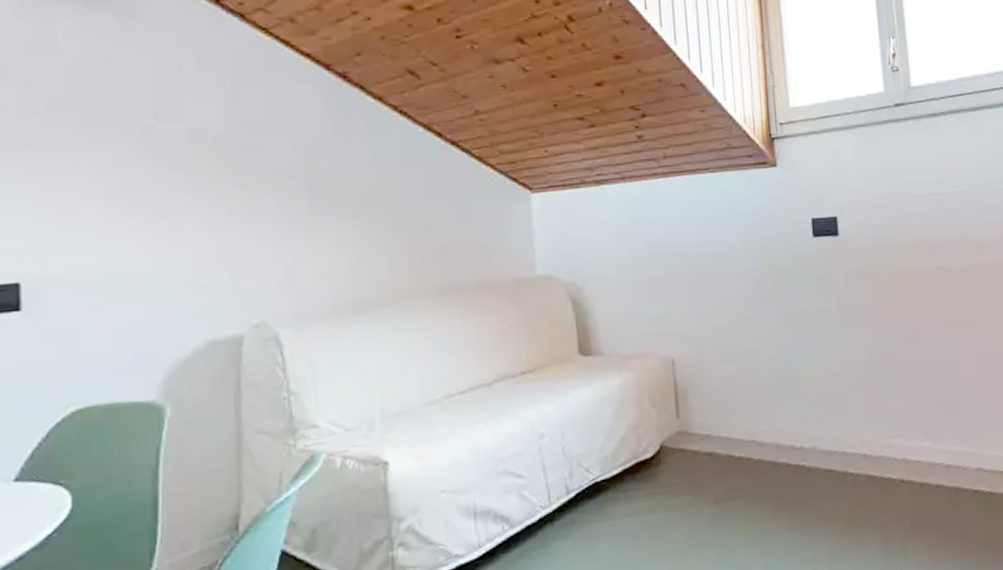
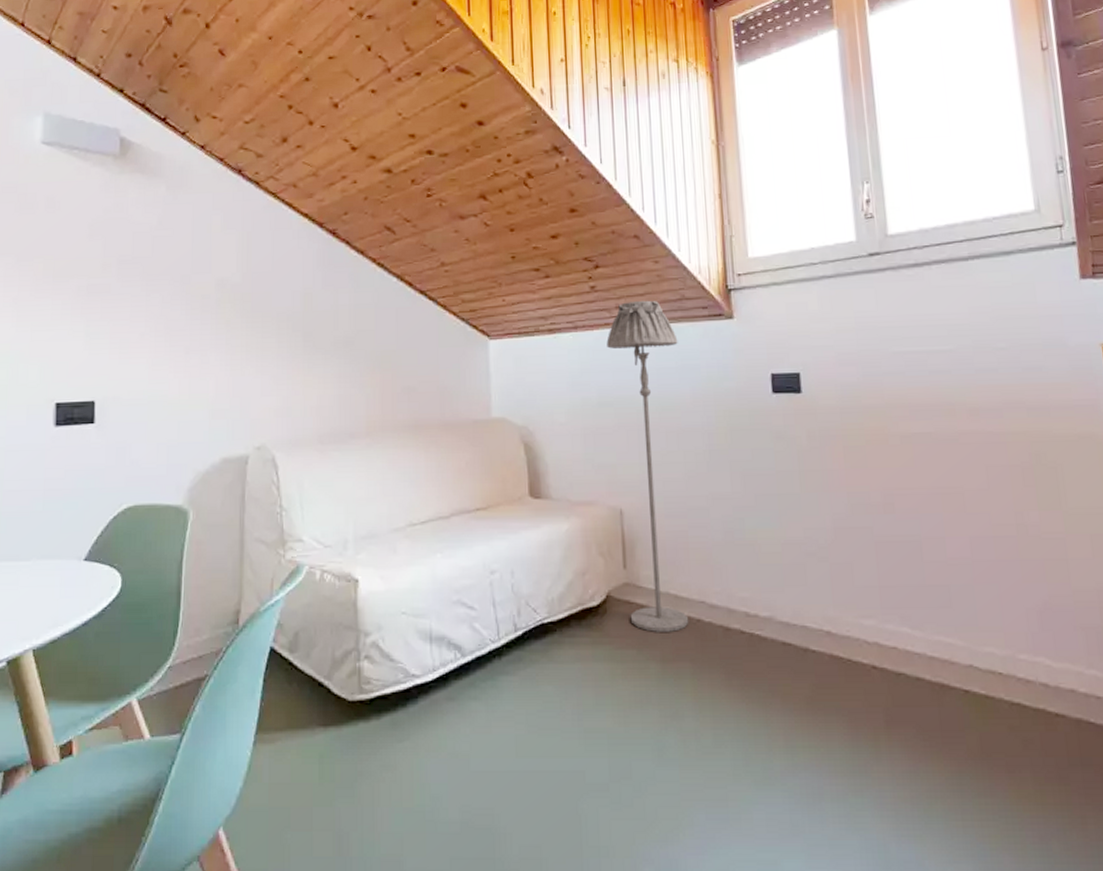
floor lamp: none [655,149,740,476] -> present [606,300,689,632]

